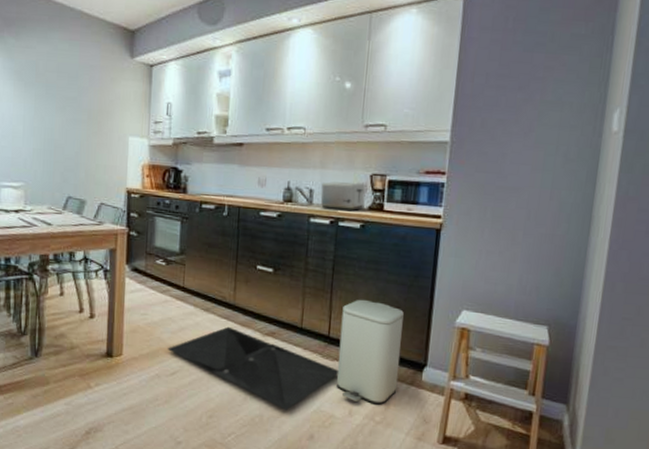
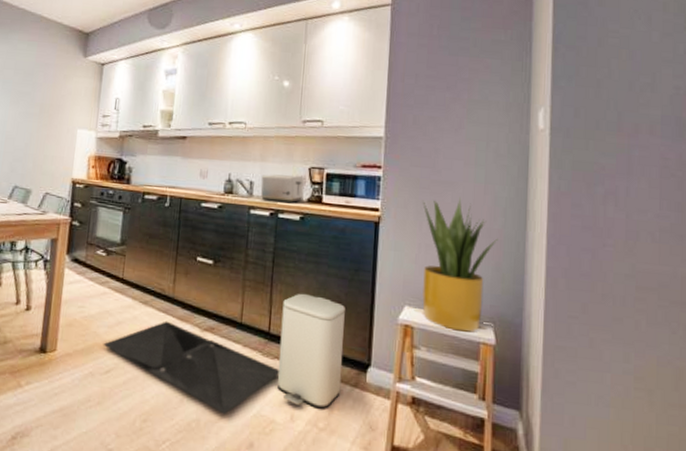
planter: none [479,204,560,334] -> present [421,198,498,332]

